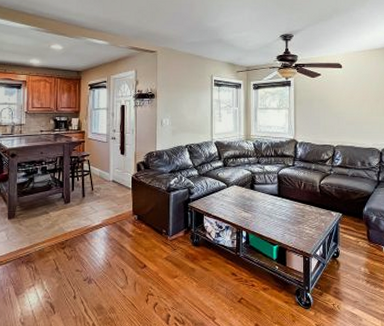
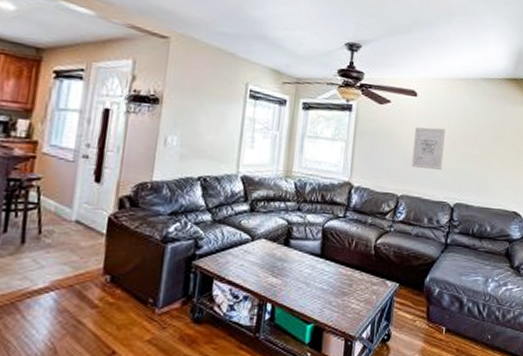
wall art: none [342,90,369,123] -> present [411,127,445,170]

